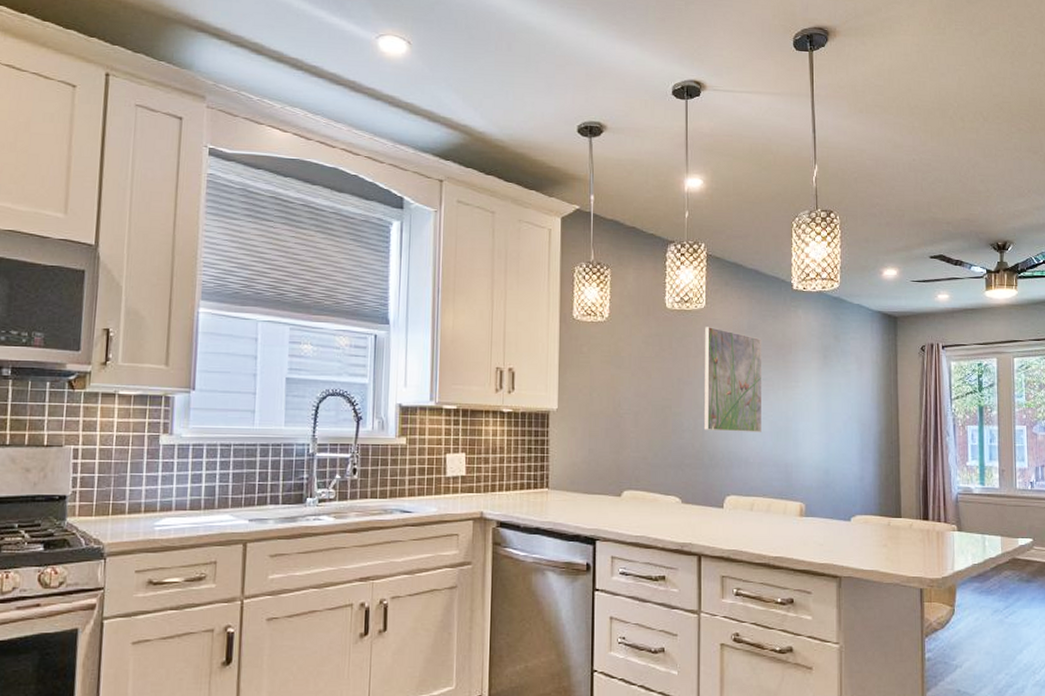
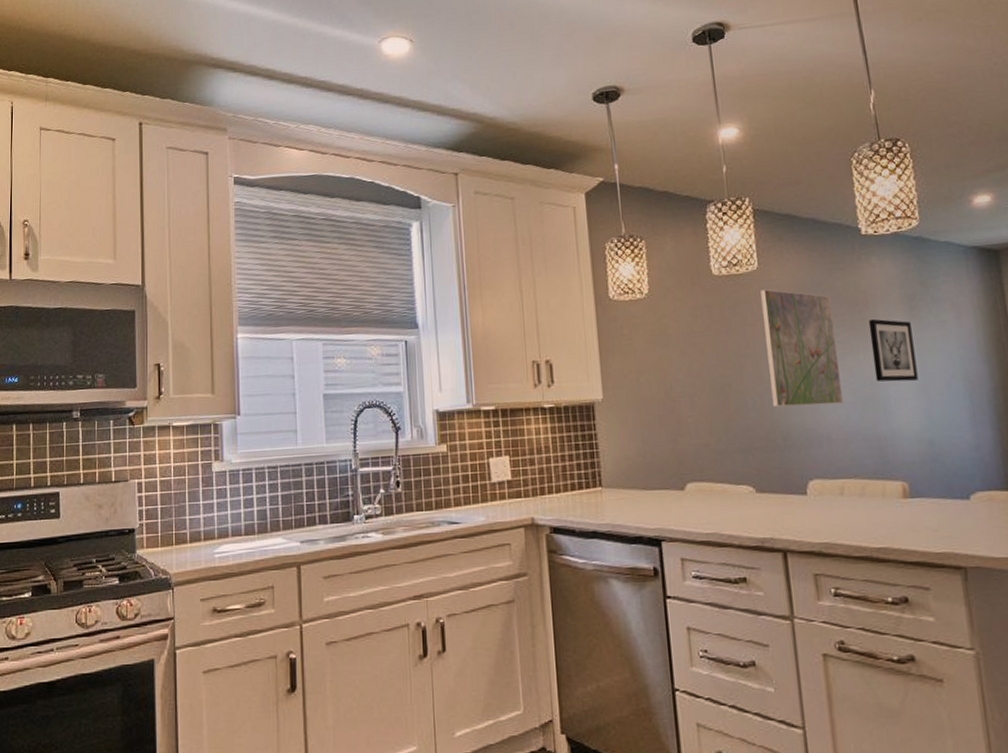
wall art: none [790,363,823,419] -> present [868,319,918,382]

